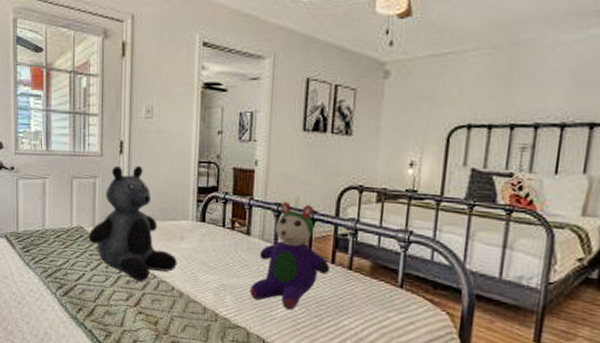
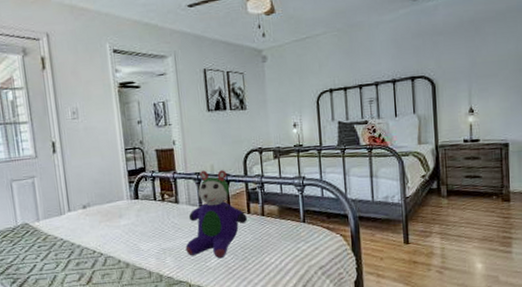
teddy bear: present [88,165,177,281] -> none [34,160,120,261]

